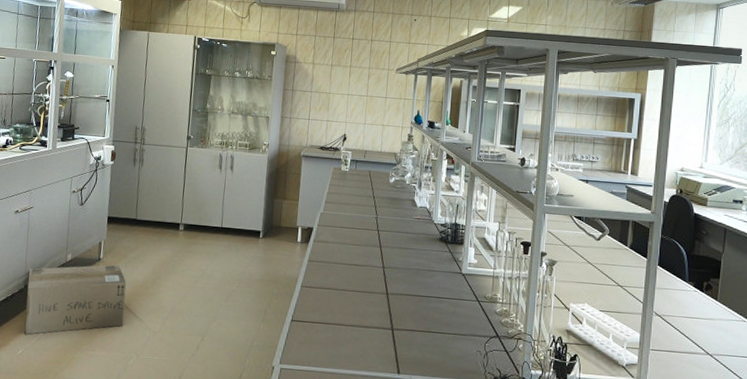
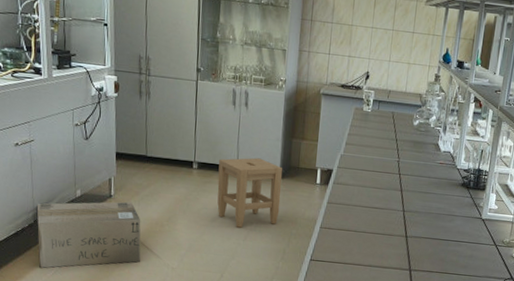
stool: none [201,218,265,289] -> present [217,158,283,228]

